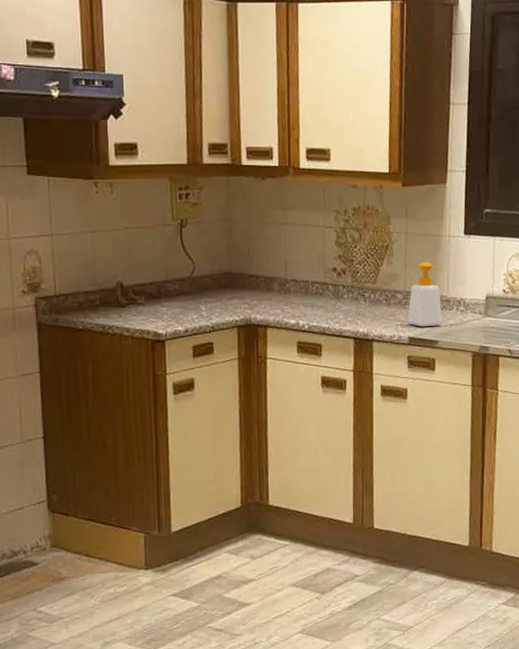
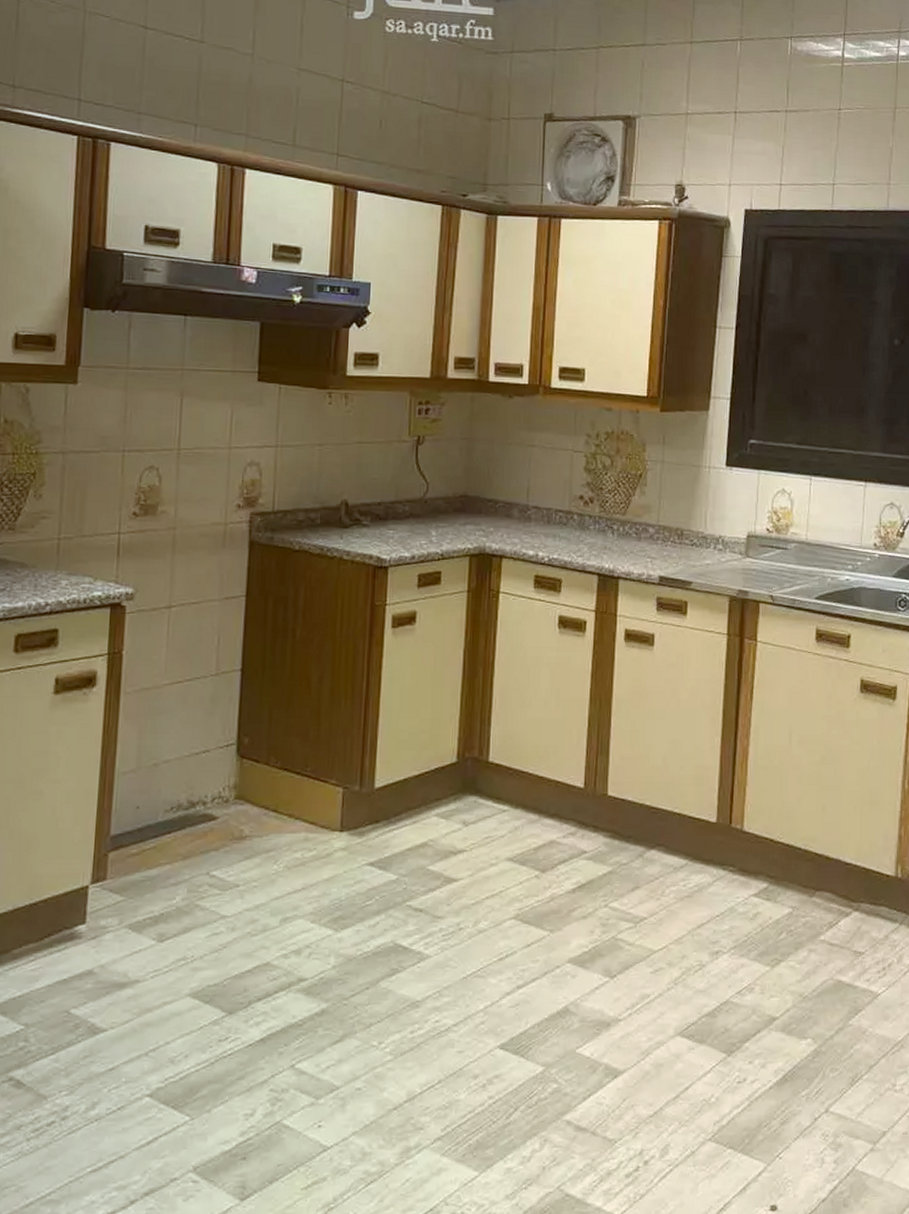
soap bottle: present [407,262,442,327] -> none [659,494,699,566]

